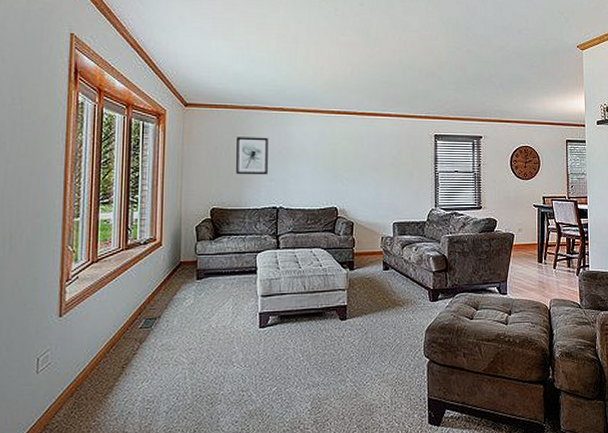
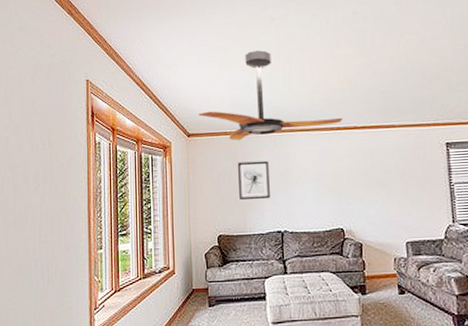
ceiling fan: none [198,27,344,116] -> present [198,50,343,141]

